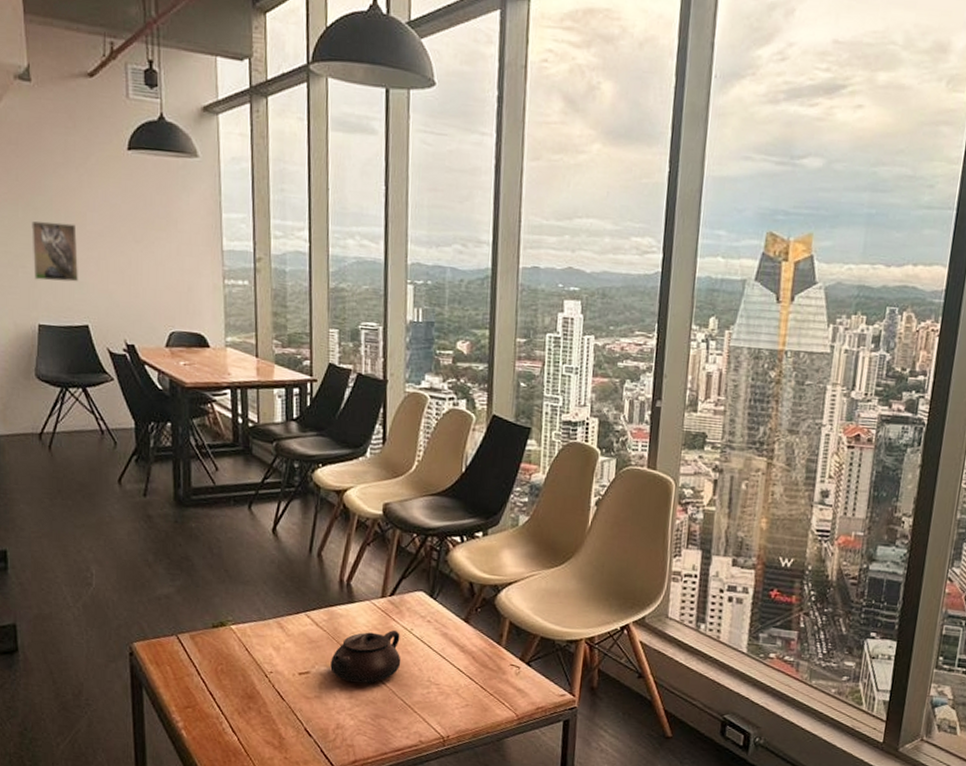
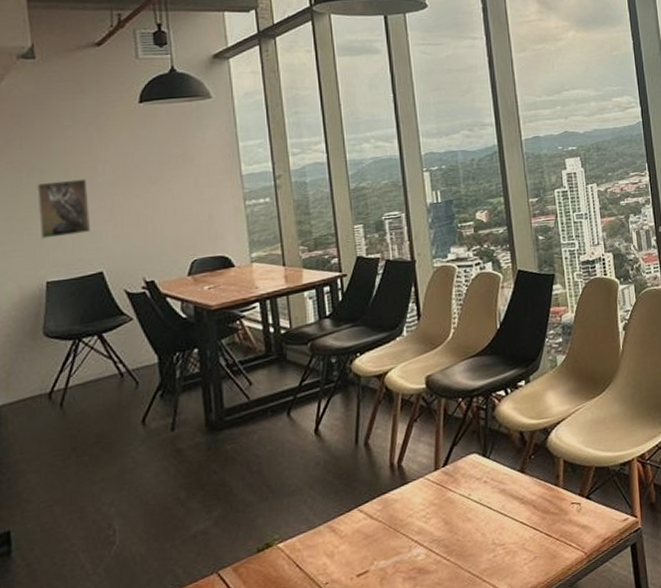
teapot: present [330,629,401,684] -> none [390,500,463,569]

